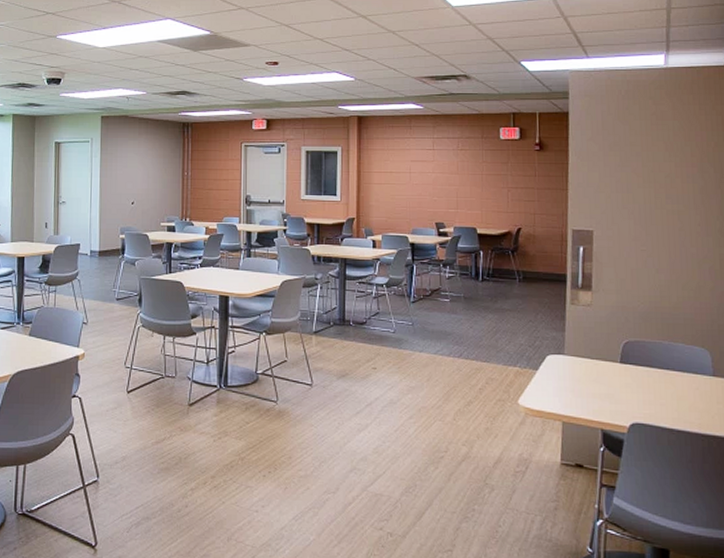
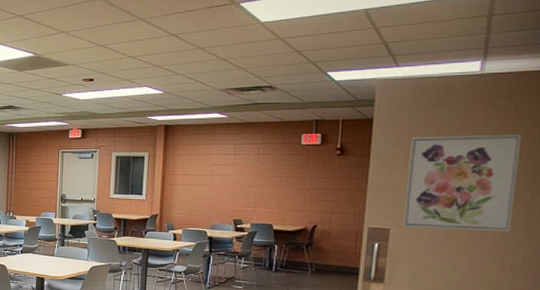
wall art: none [605,130,708,233] -> present [403,134,522,233]

